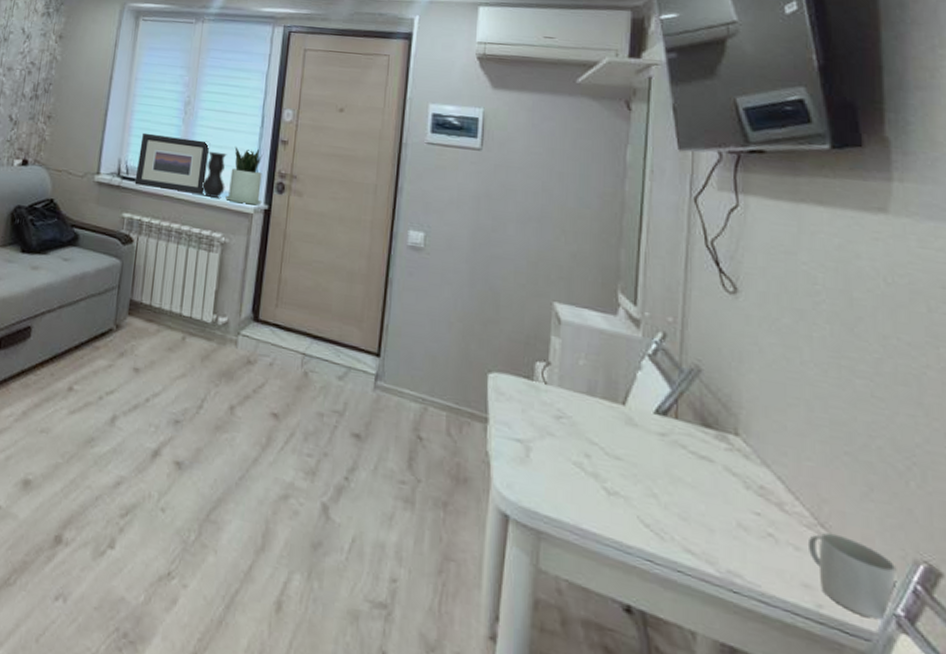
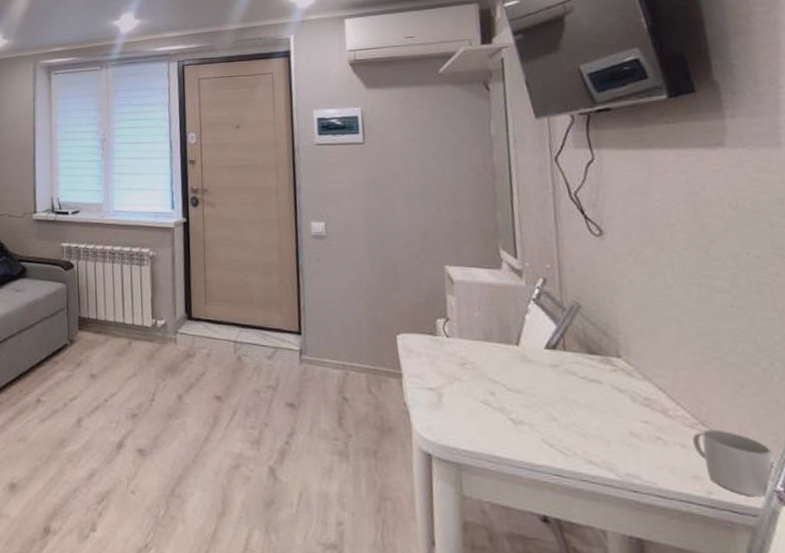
picture frame: present [134,132,211,195] -> none [67,170,129,218]
vase: present [202,151,227,198] -> none [126,178,147,219]
planter: present [224,147,263,206] -> none [147,170,181,220]

